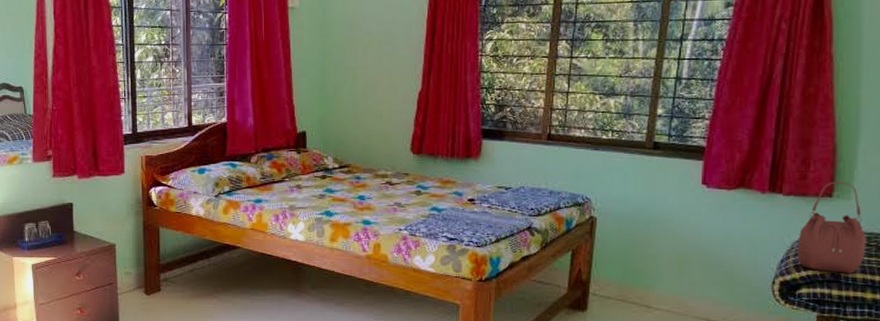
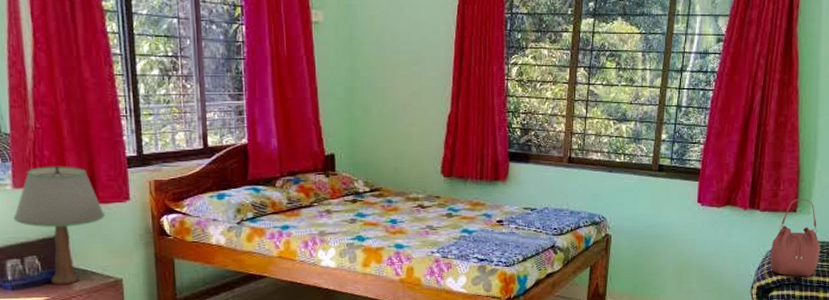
table lamp: none [32,141,104,248] -> present [13,164,106,285]

